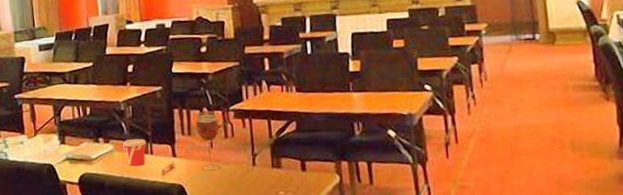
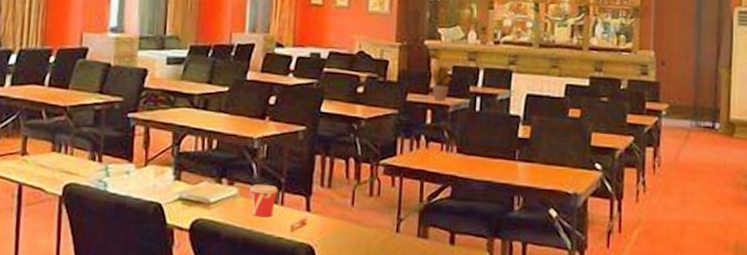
wineglass: present [196,110,221,171] -> none [337,161,365,233]
potted plant: none [262,14,282,50] -> present [431,60,453,101]

